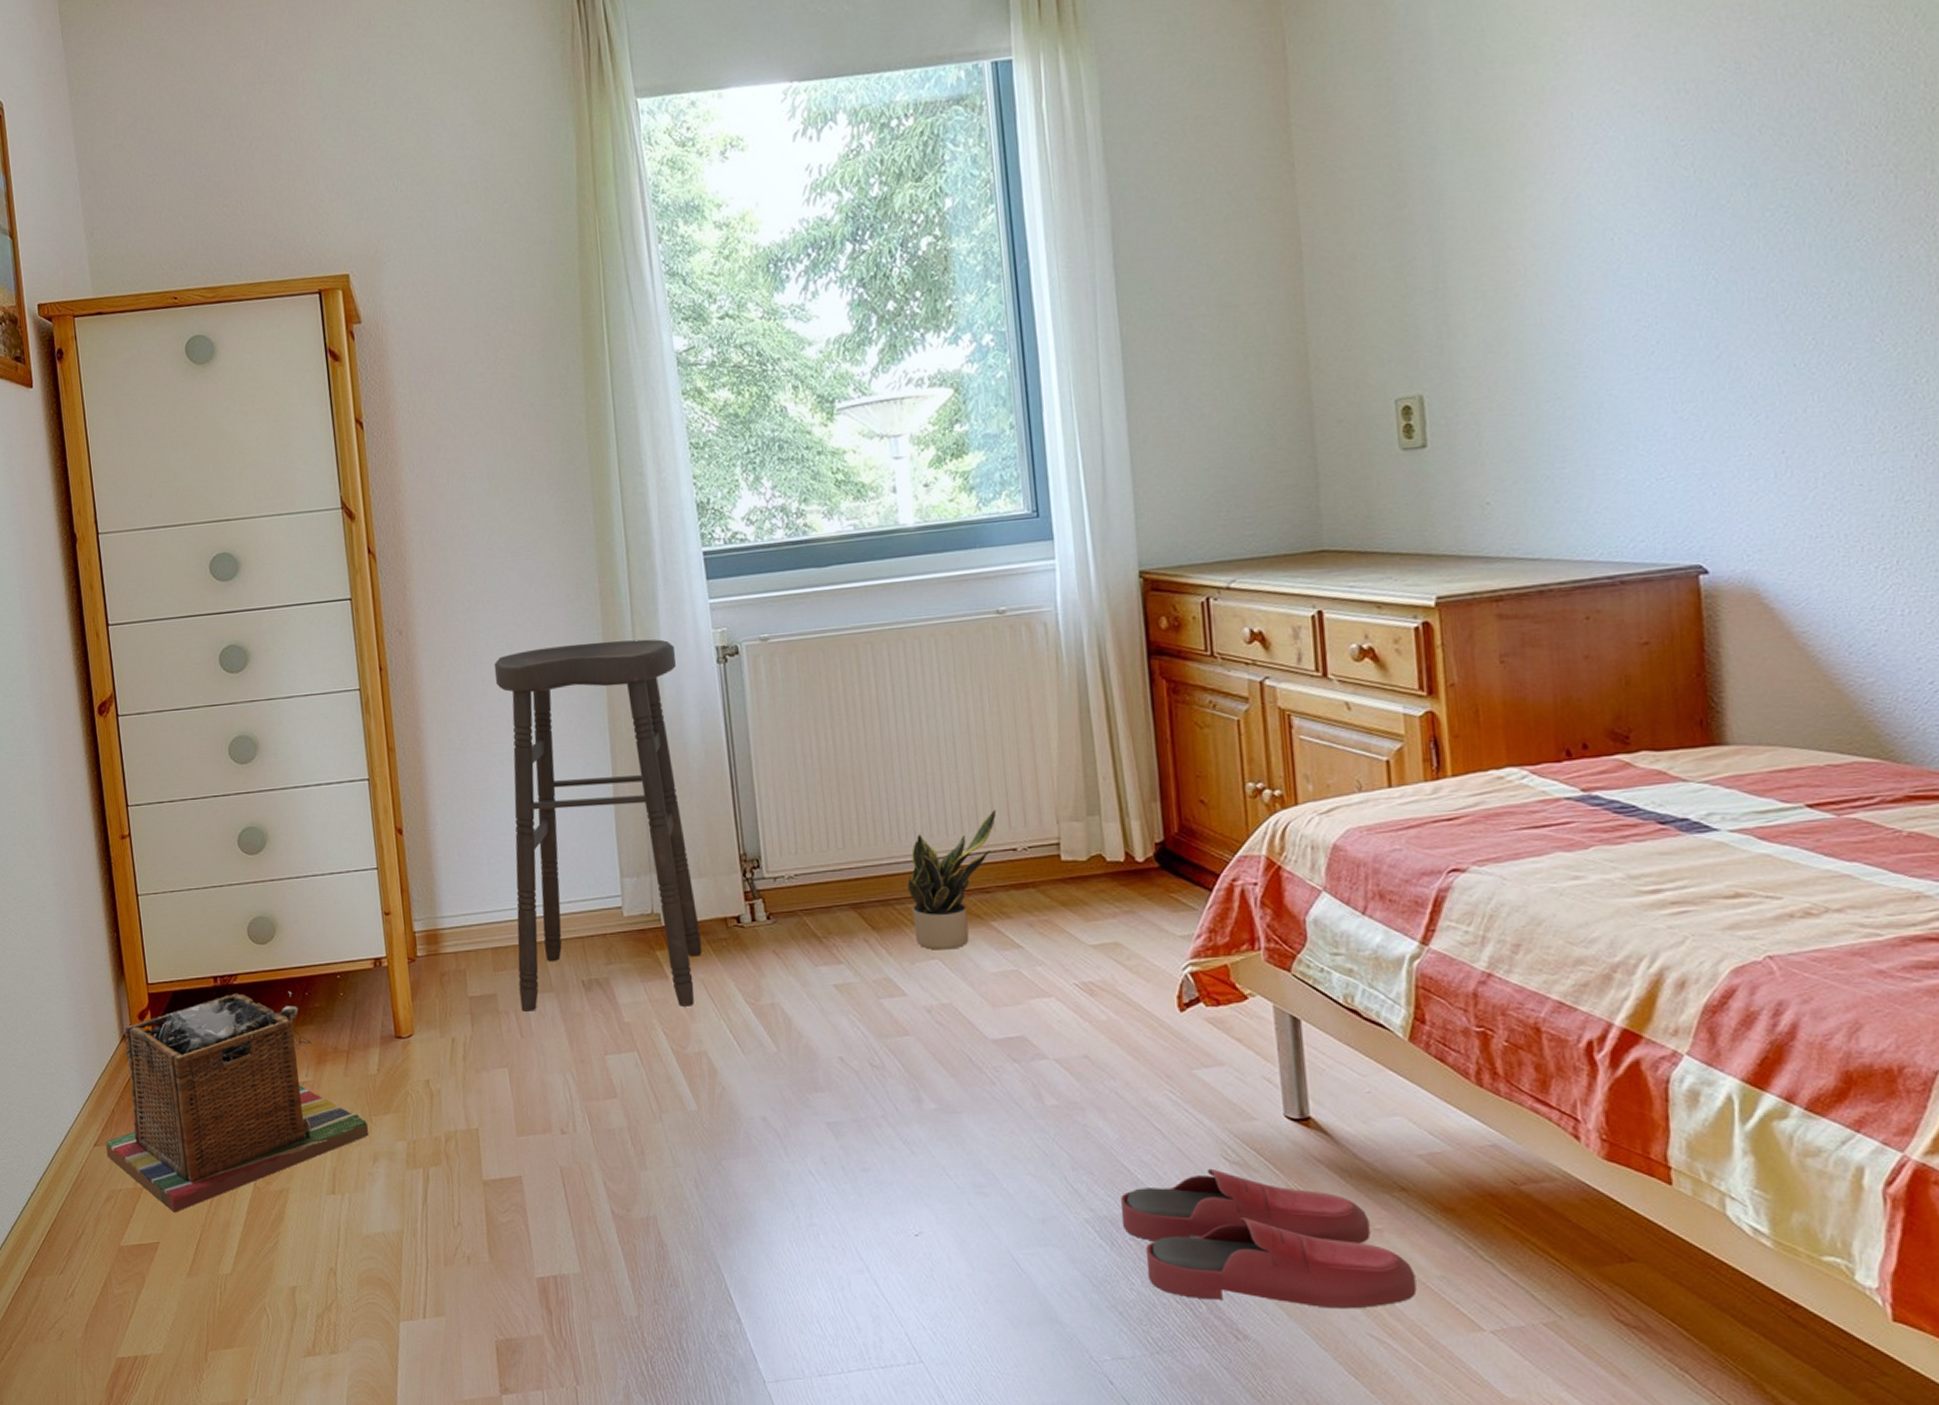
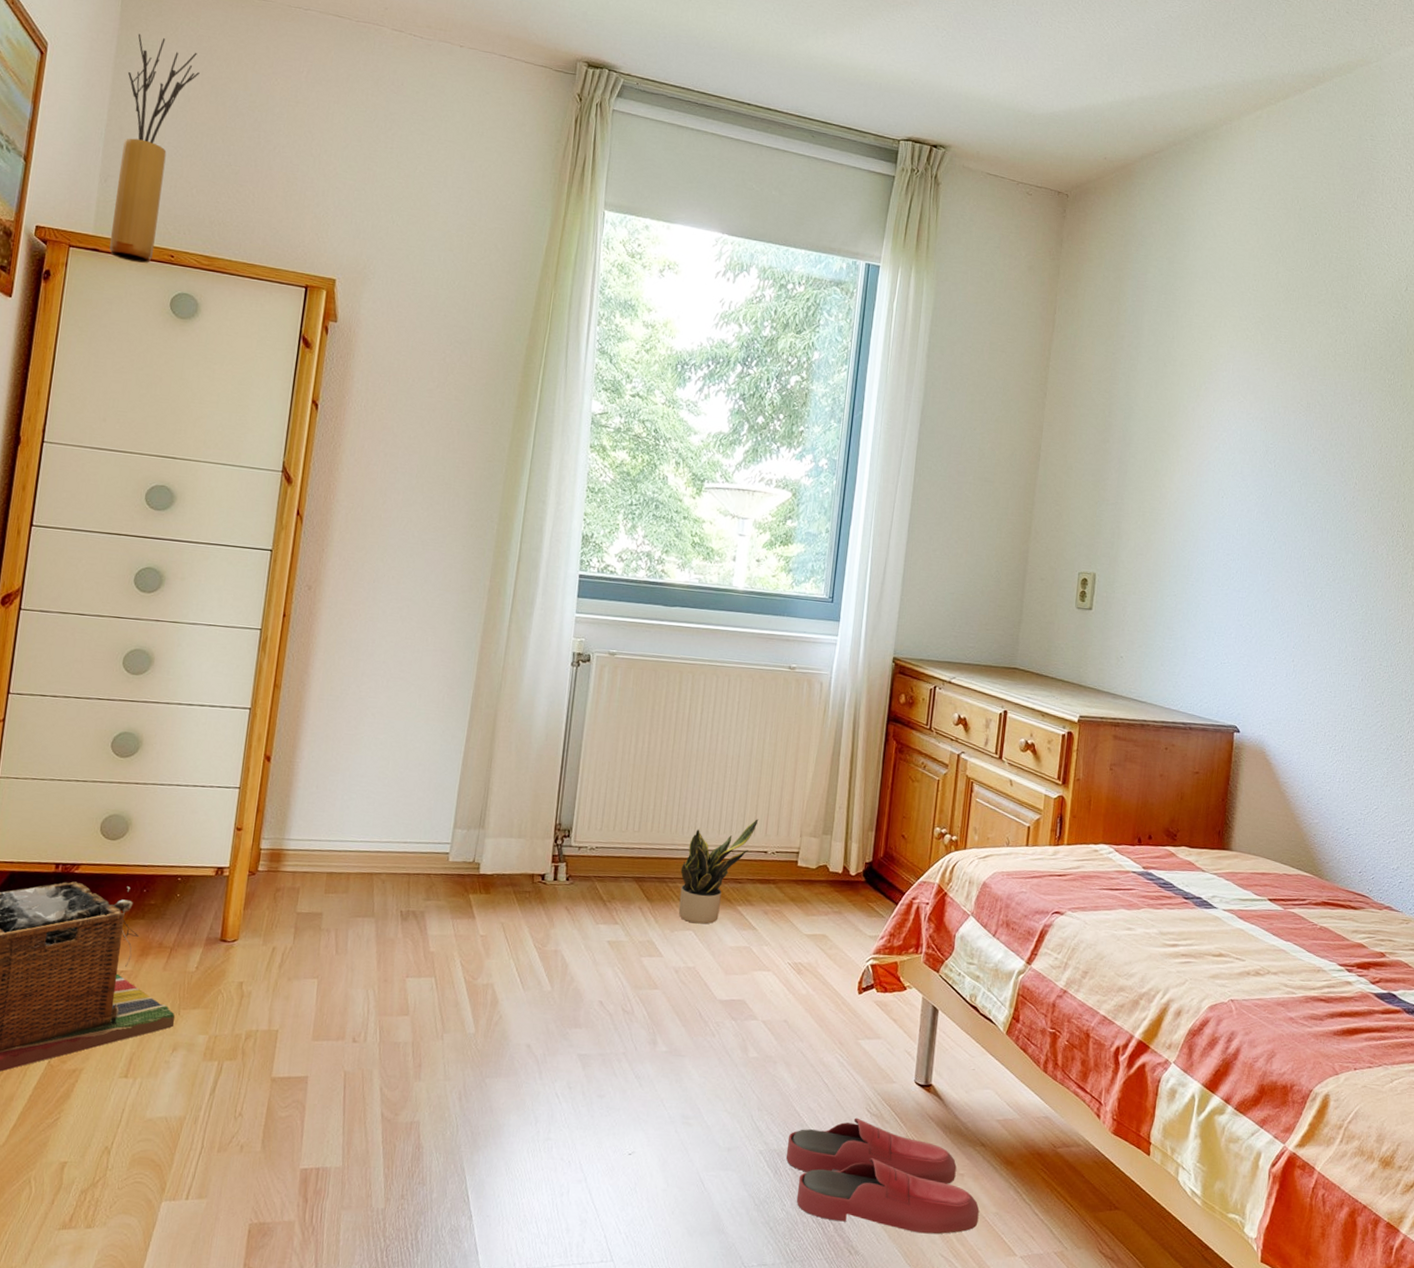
vase: none [85,58,156,317] -> present [109,33,200,264]
stool: present [493,639,702,1012] -> none [342,624,540,944]

